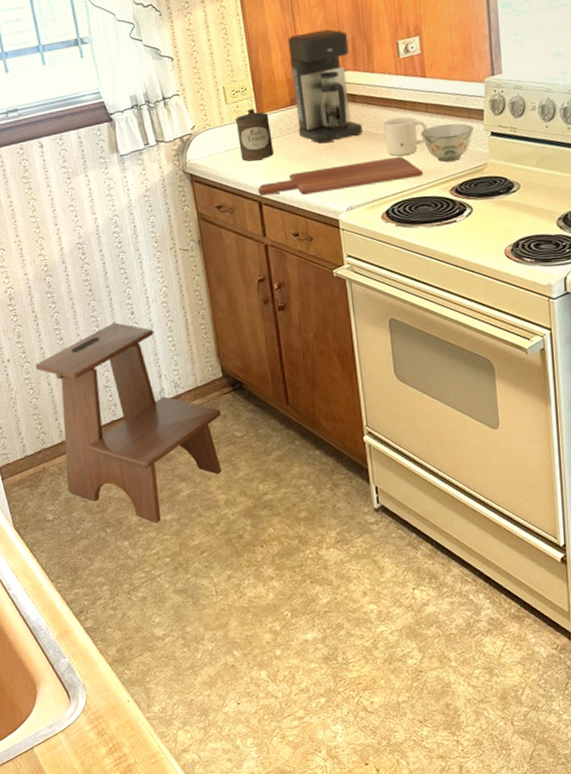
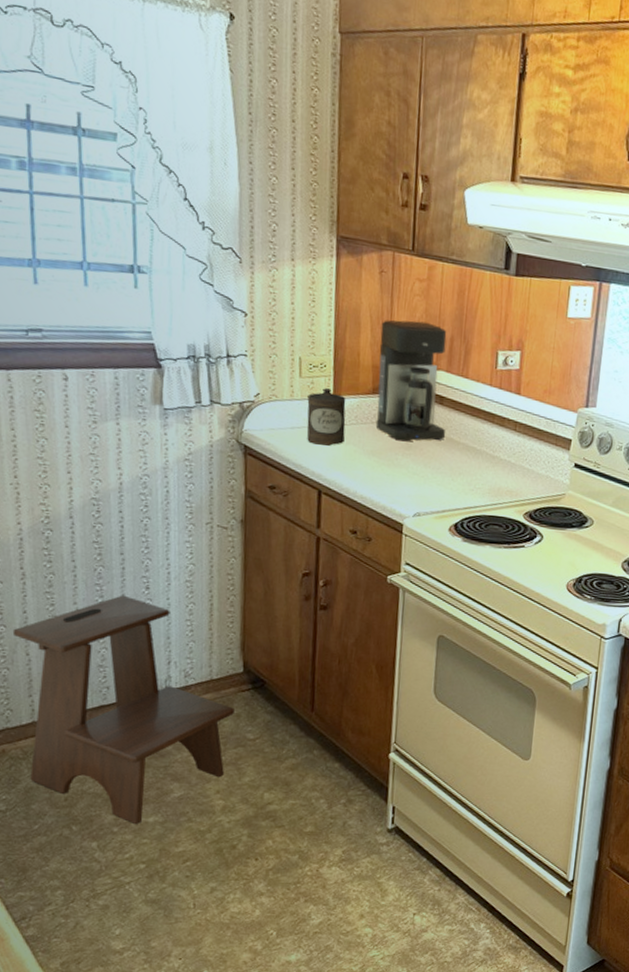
cutting board: present [258,156,423,196] -> none [319,466,500,495]
mug: present [383,116,427,156] -> none [466,429,512,471]
soup bowl: present [421,123,474,162] -> none [504,446,558,485]

